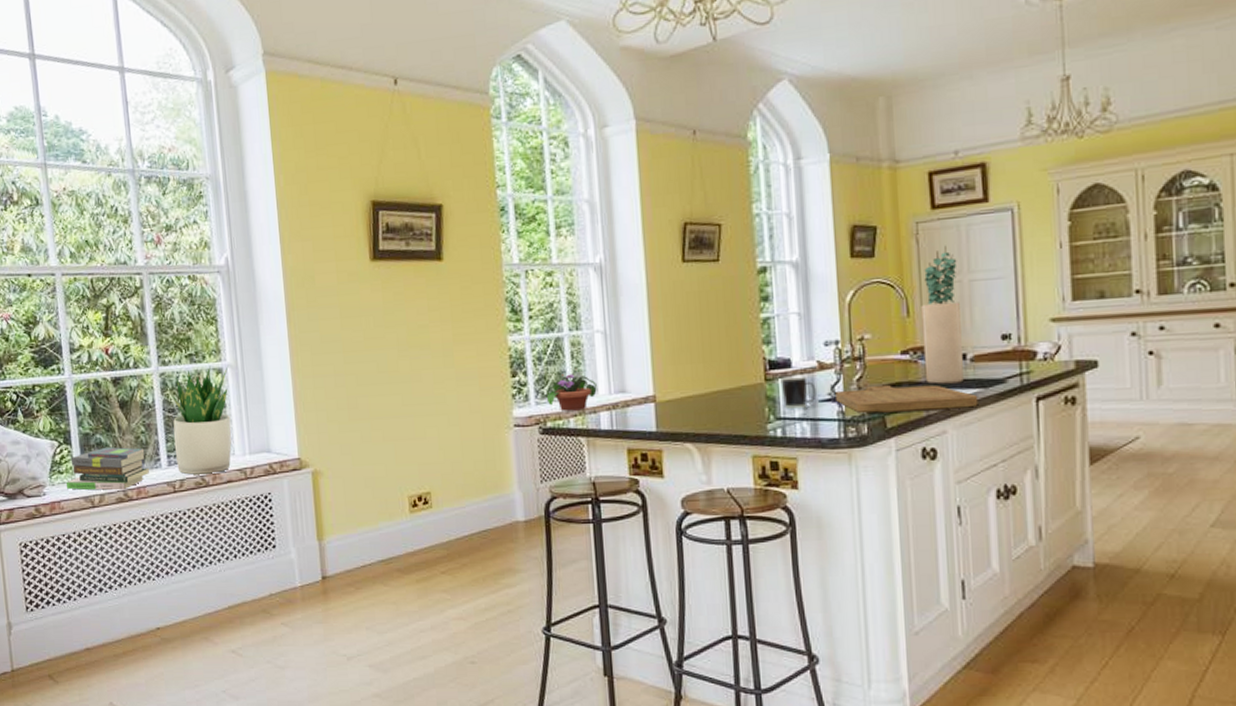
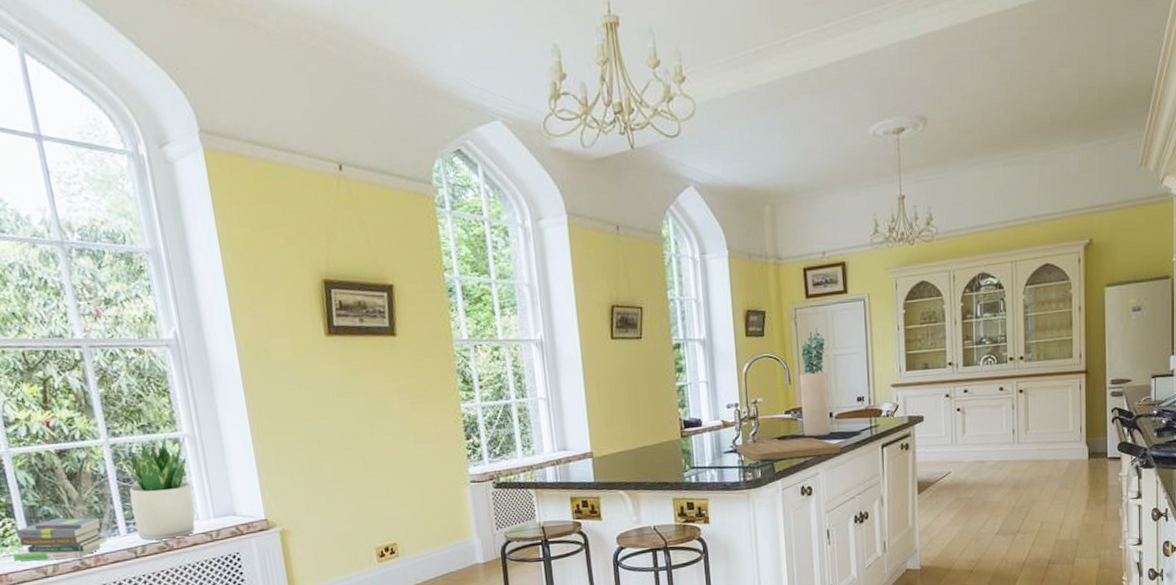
potted flower: present [546,367,599,411] -> none [497,430,544,468]
mug: present [780,376,817,409] -> none [693,433,722,460]

